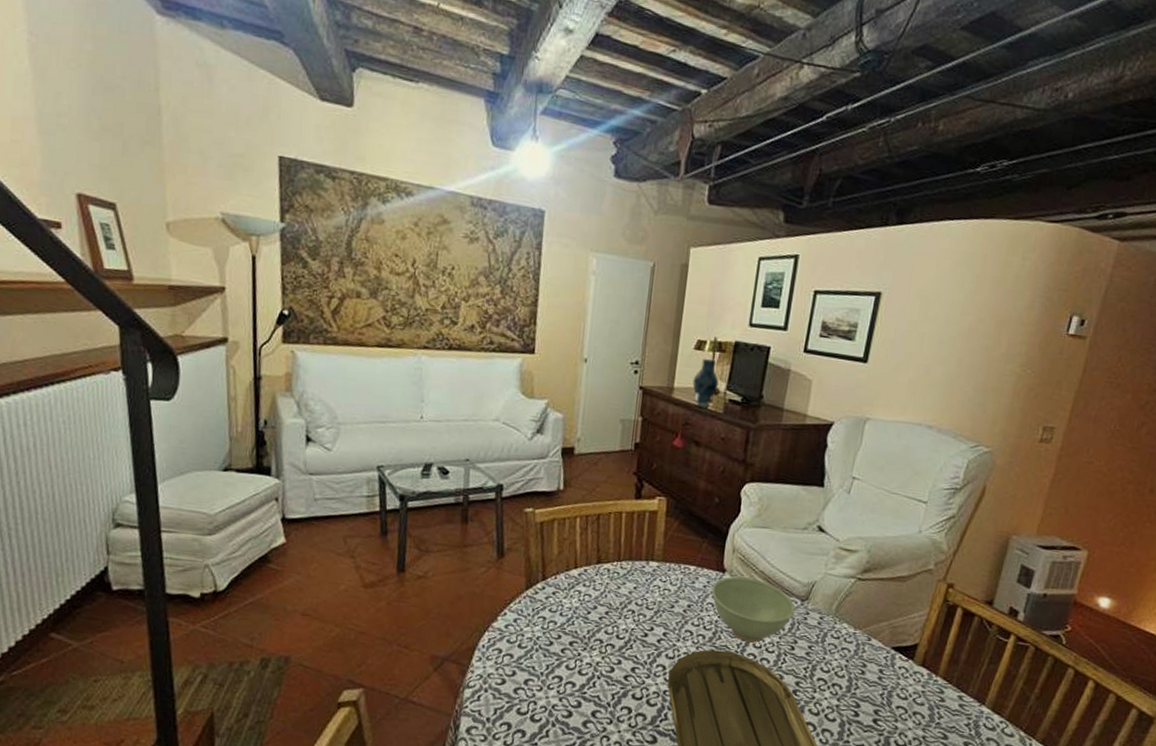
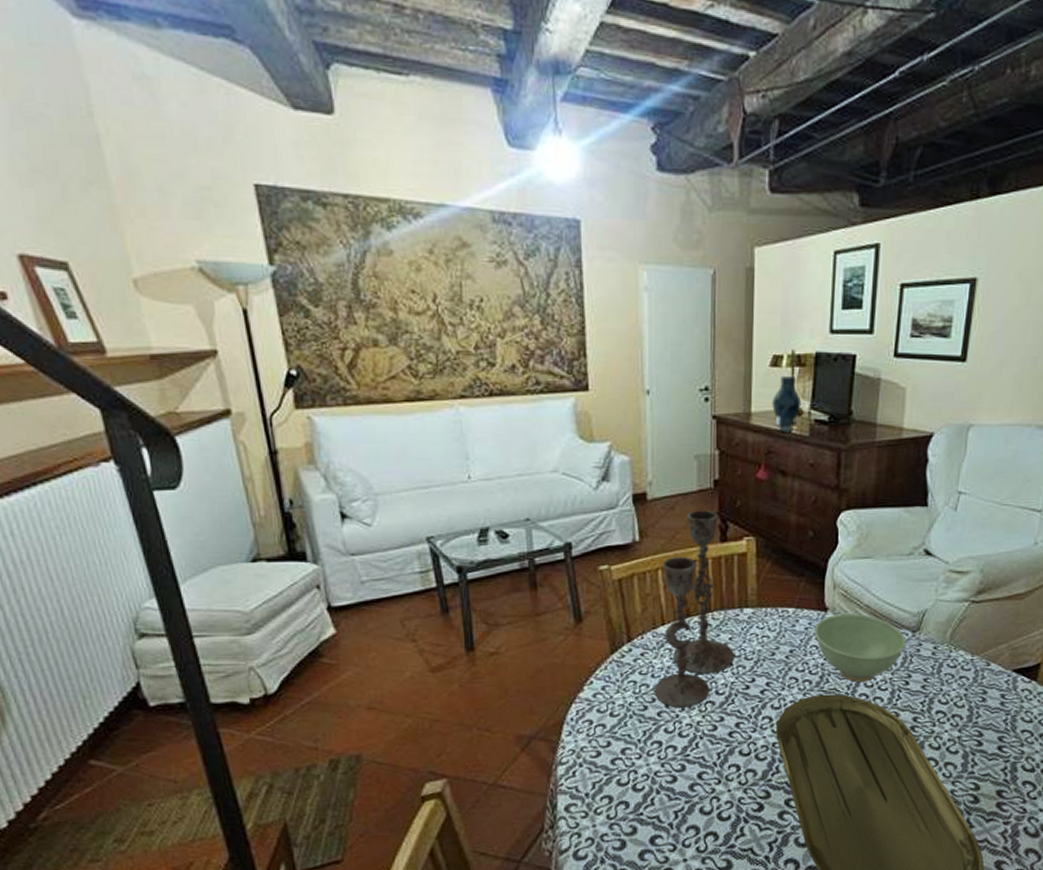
candlestick: none [561,468,637,648] -> present [655,510,734,708]

